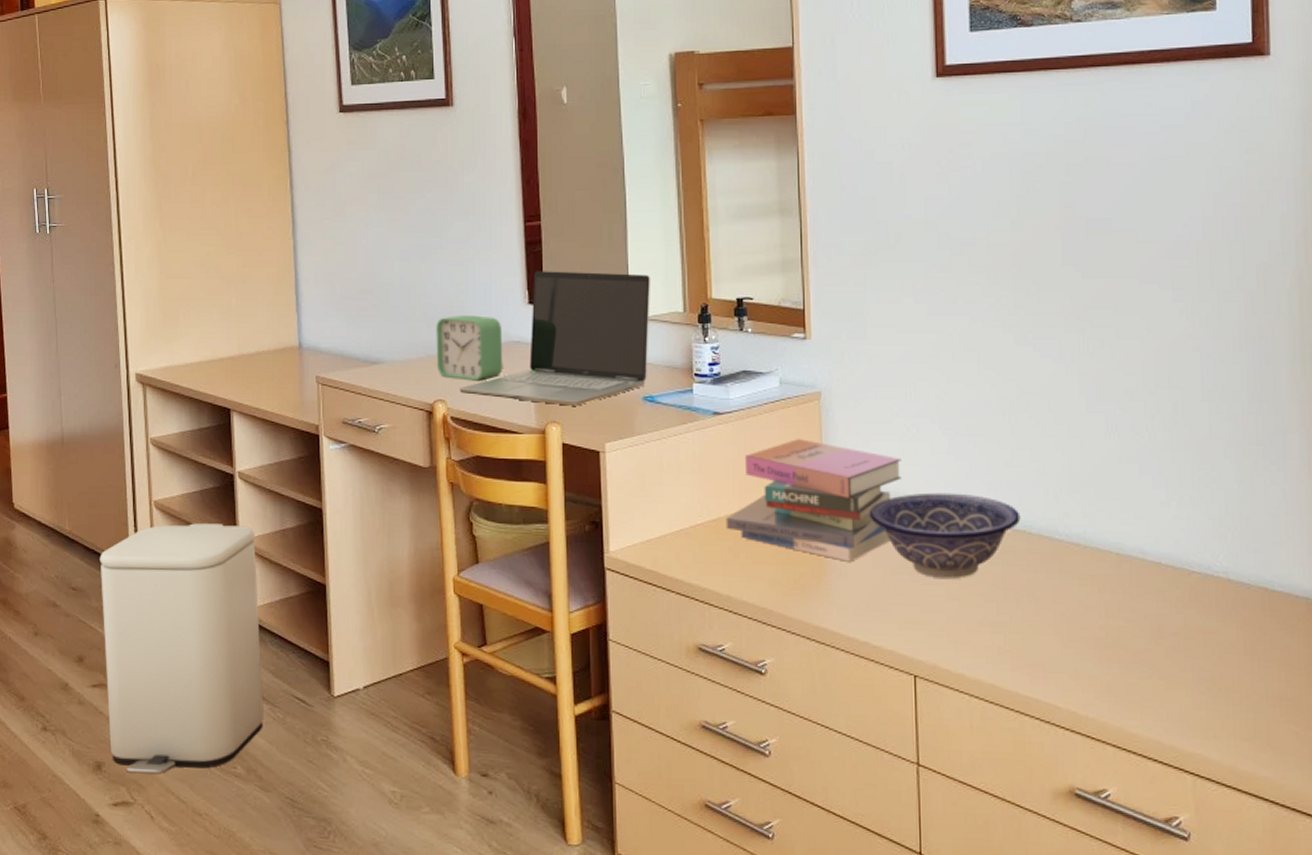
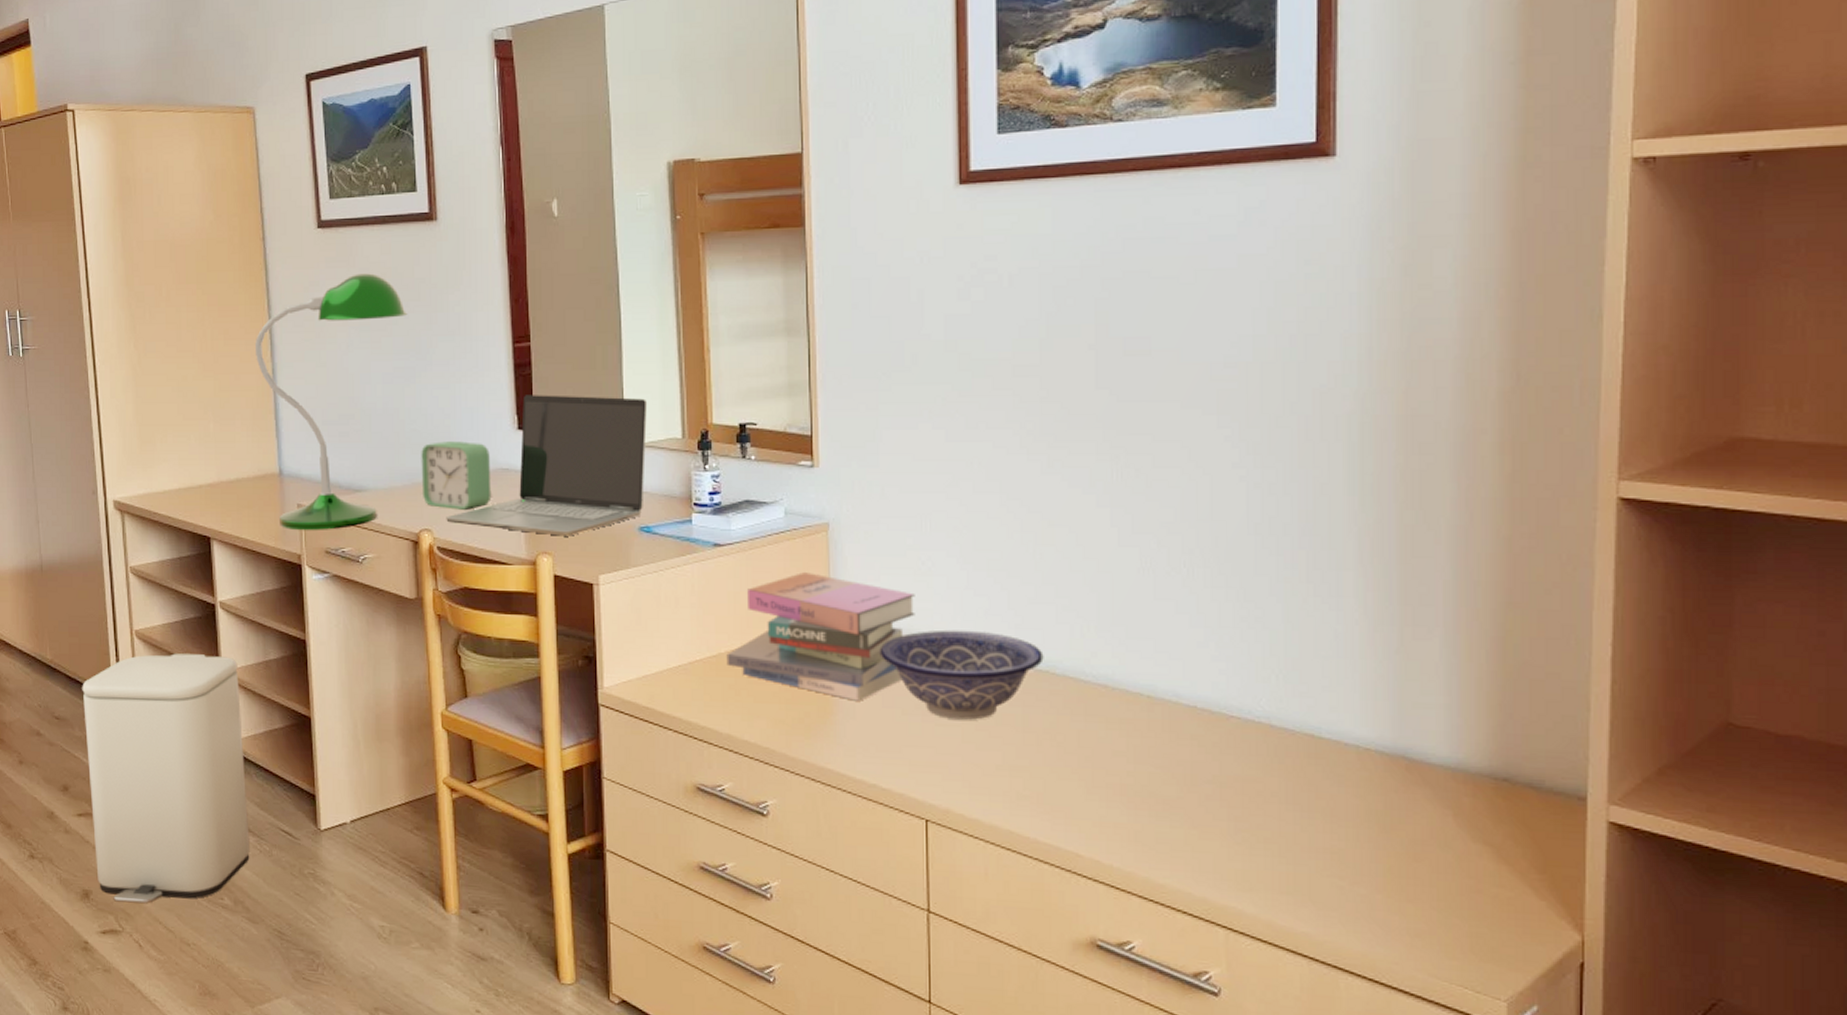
desk lamp: none [278,155,425,403] -> present [256,273,408,531]

